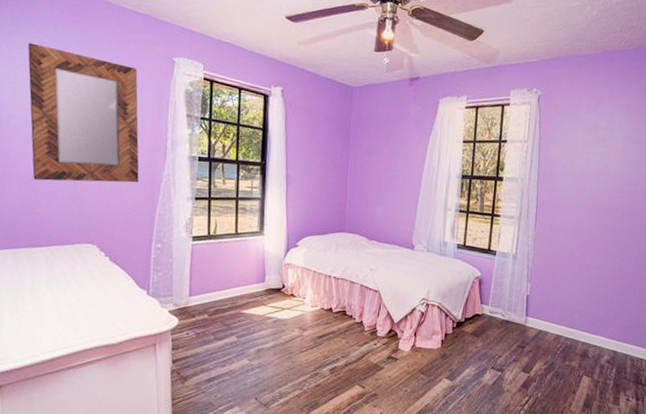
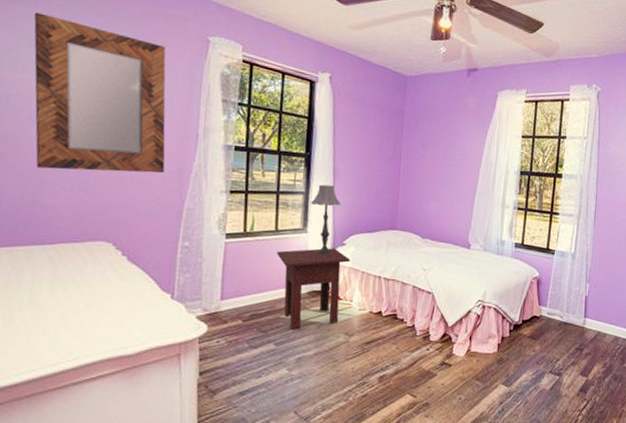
side table: none [237,249,303,324] -> present [277,248,351,330]
table lamp: none [267,191,293,256] -> present [311,184,341,255]

